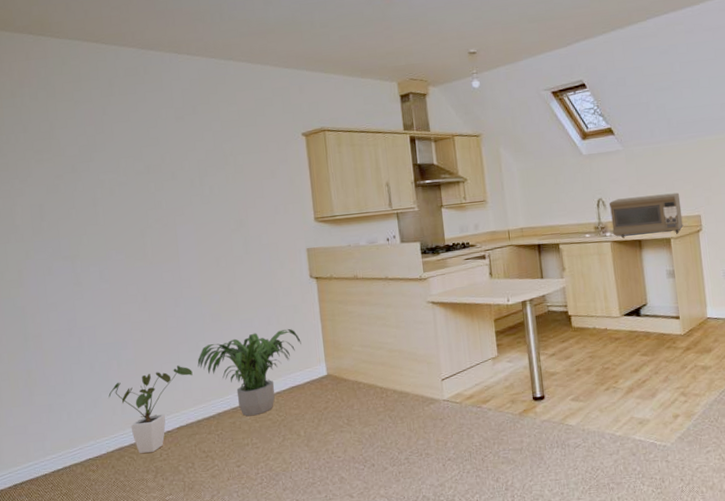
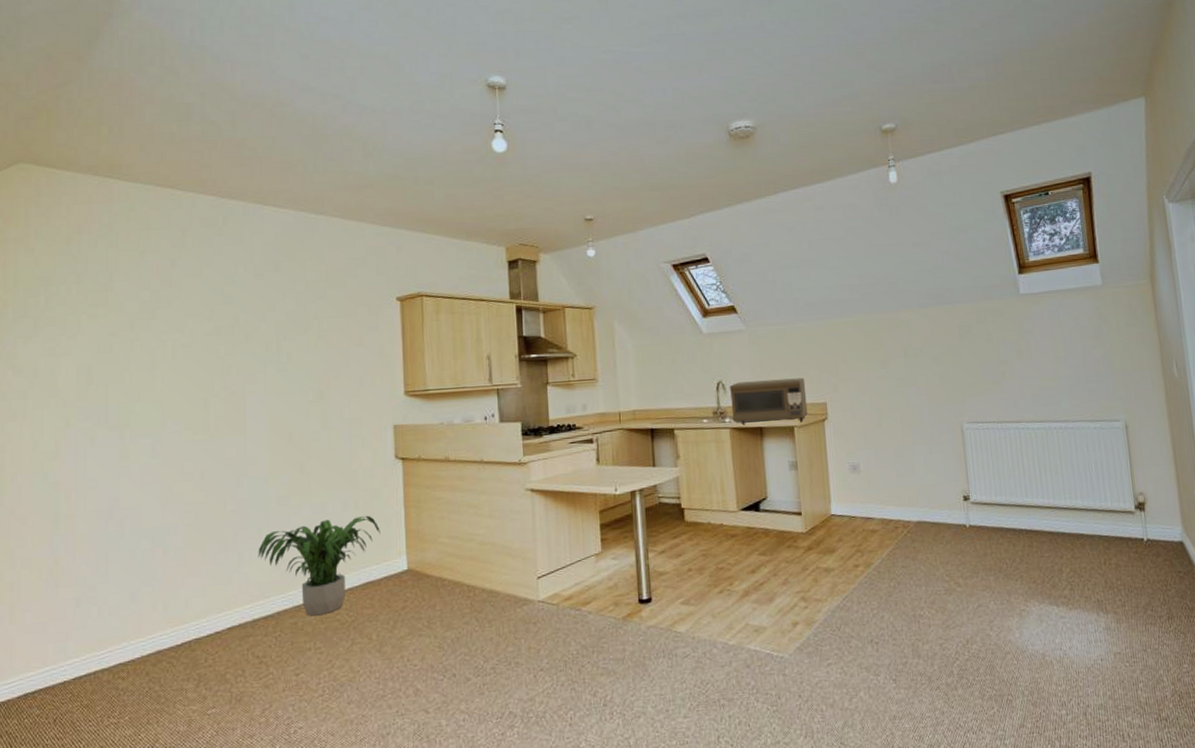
house plant: present [108,365,193,453] -> none [149,555,251,658]

